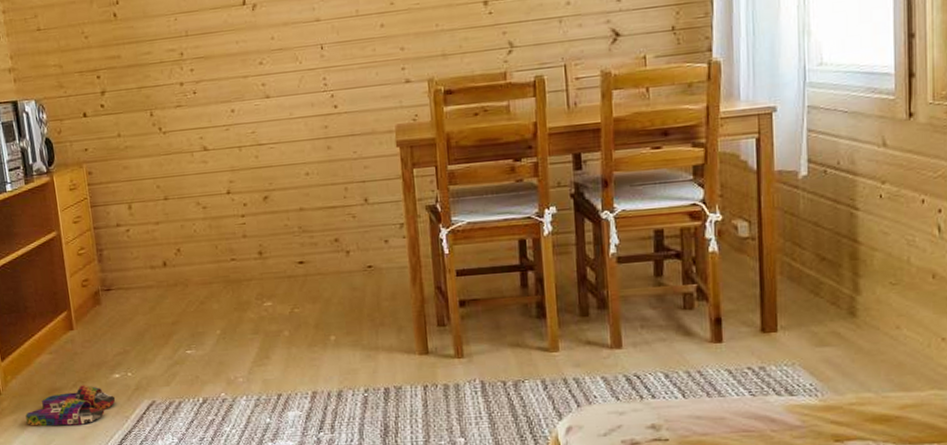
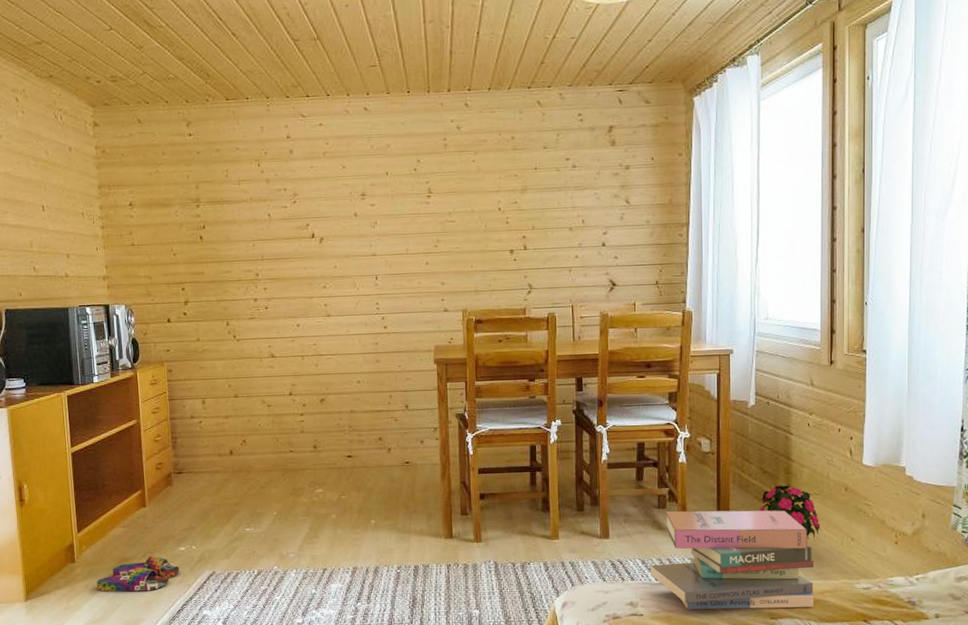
books: none [676,305,894,432] -> present [651,510,815,610]
potted flower: none [817,274,900,344] -> present [760,485,821,542]

